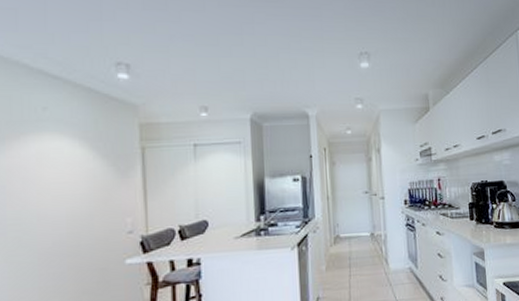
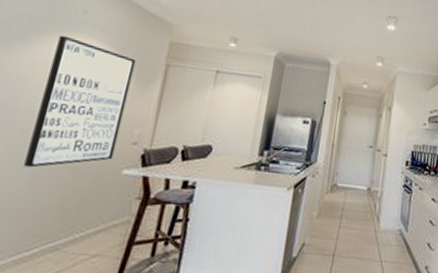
wall art: none [26,137,113,275] -> present [24,35,136,168]

